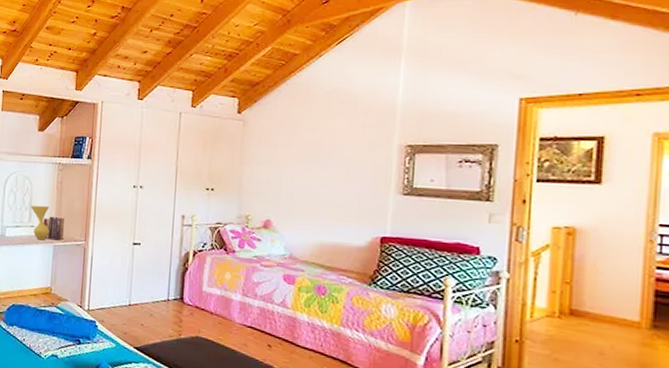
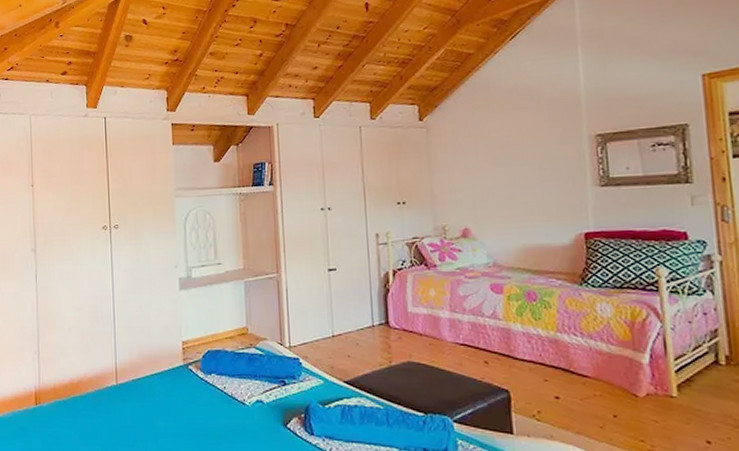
decorative vase: present [30,205,50,240] -> none [214,240,238,278]
books: present [44,216,64,241] -> none [231,250,253,276]

